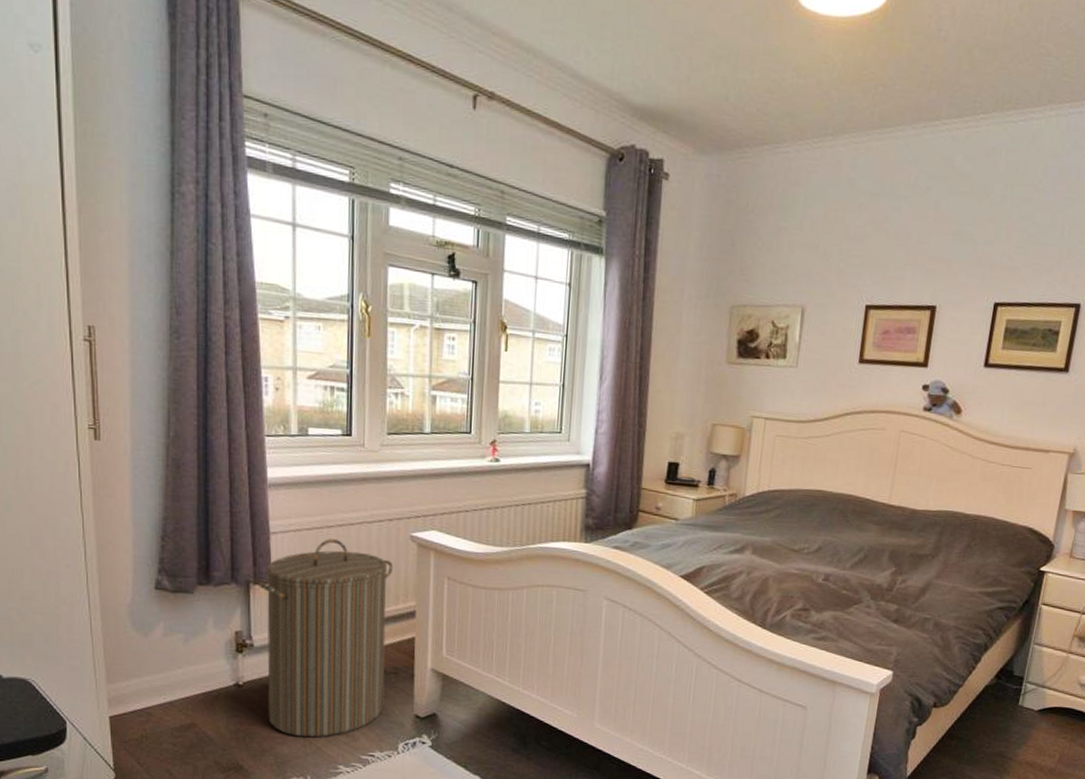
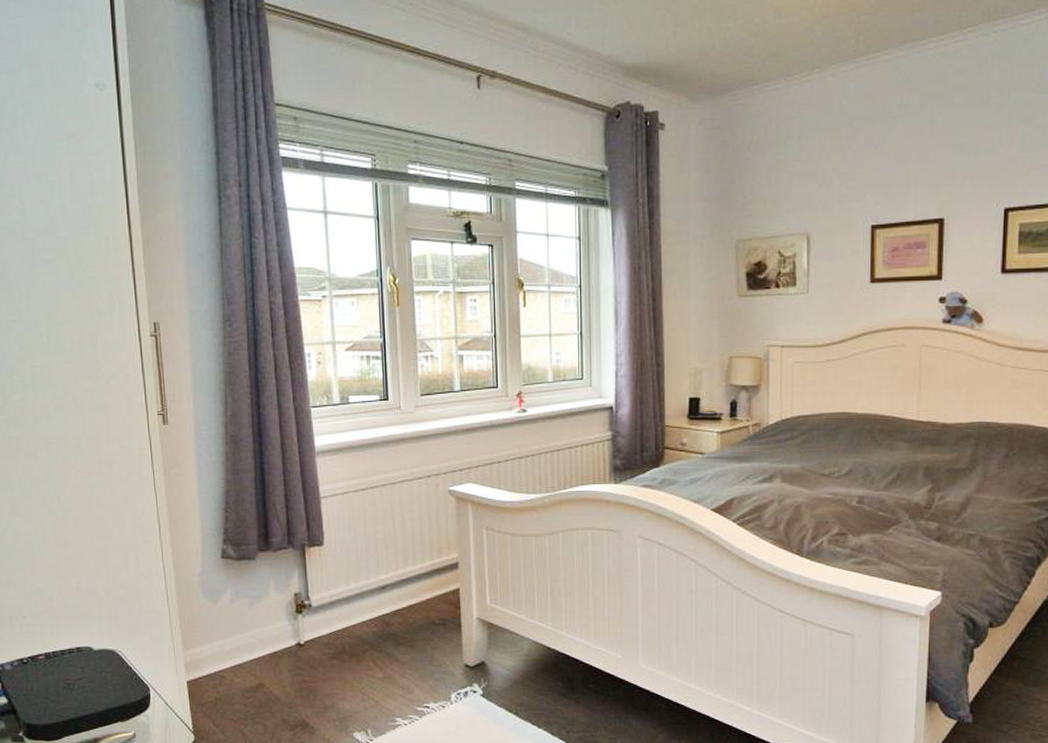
laundry hamper: present [257,539,394,738] -> none [312,499,435,692]

